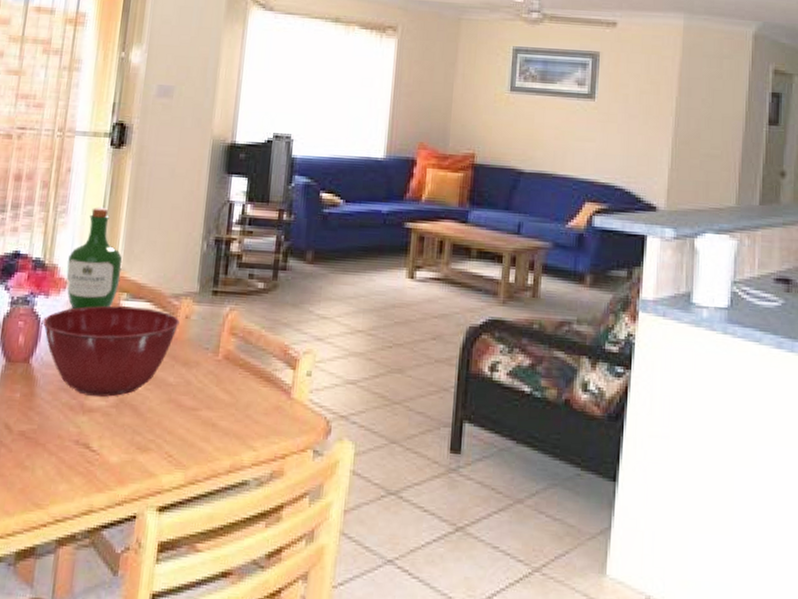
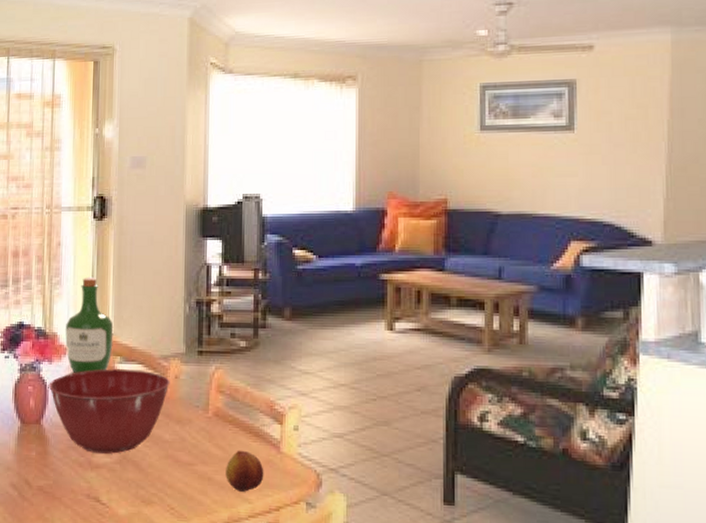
fruit: none [231,395,273,439] -> present [226,450,264,492]

